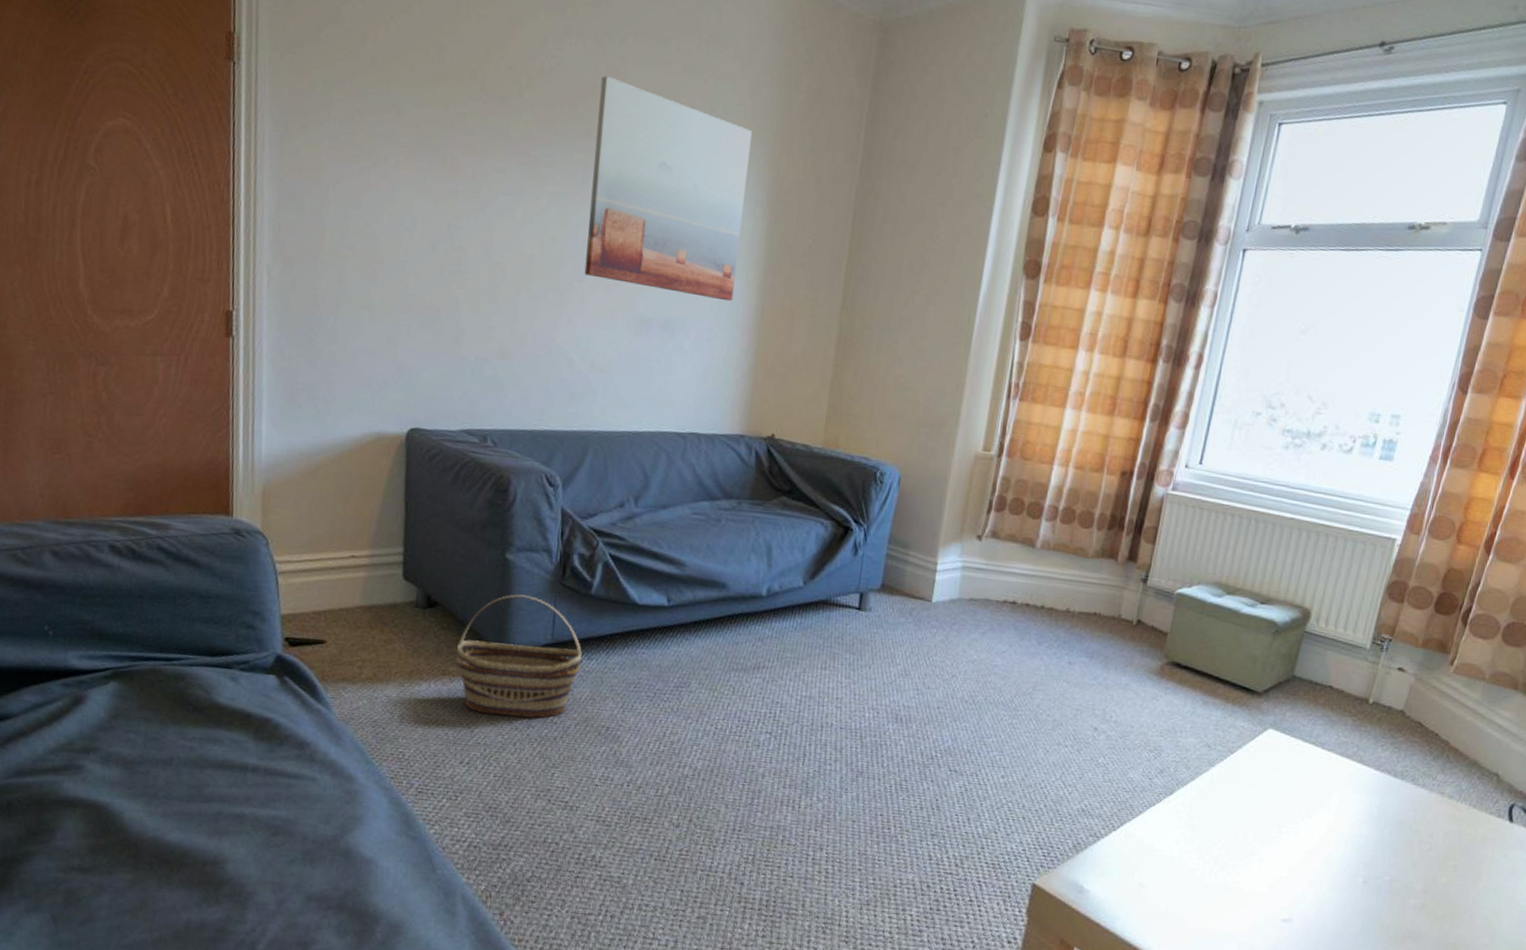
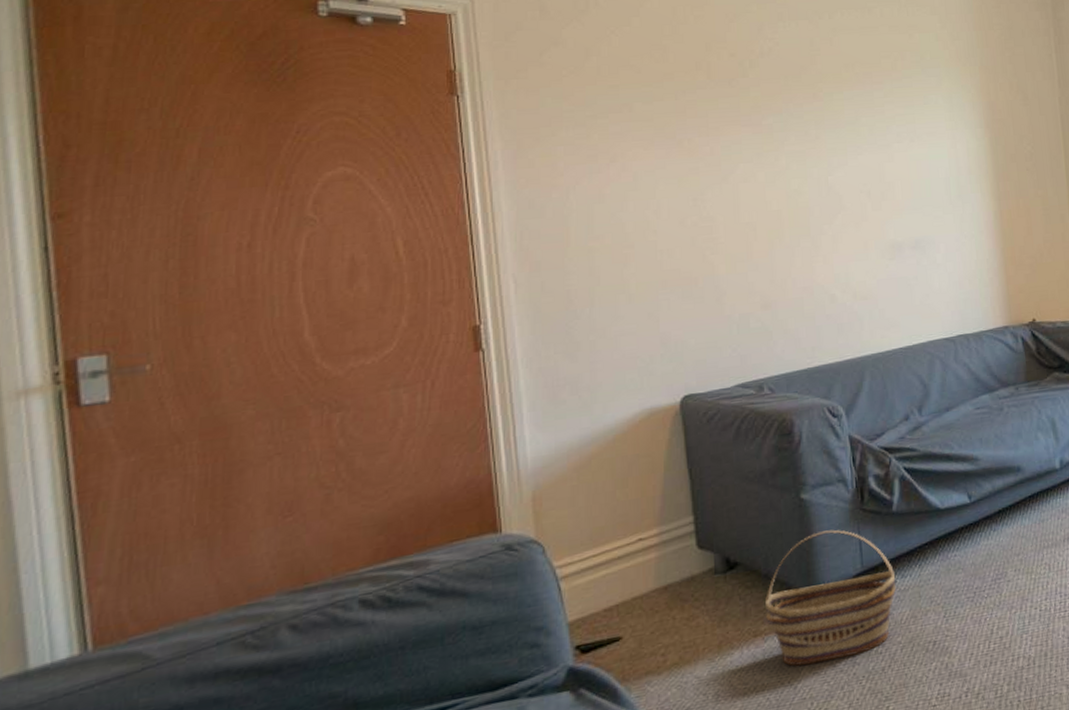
wall art: present [584,76,752,302] -> none [818,46,972,217]

